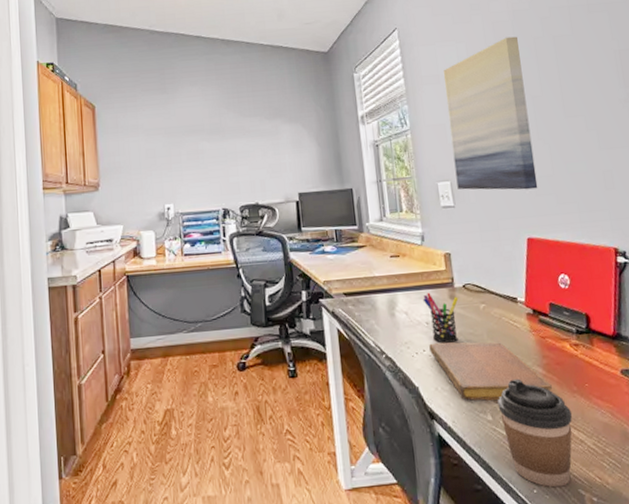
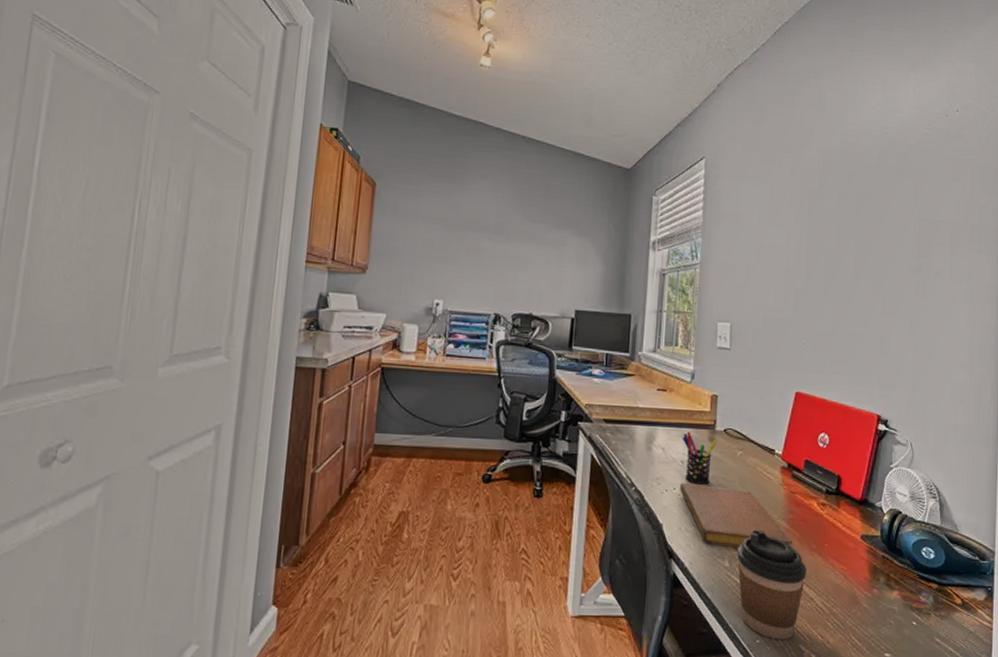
wall art: present [443,36,538,190] -> none [736,186,823,344]

